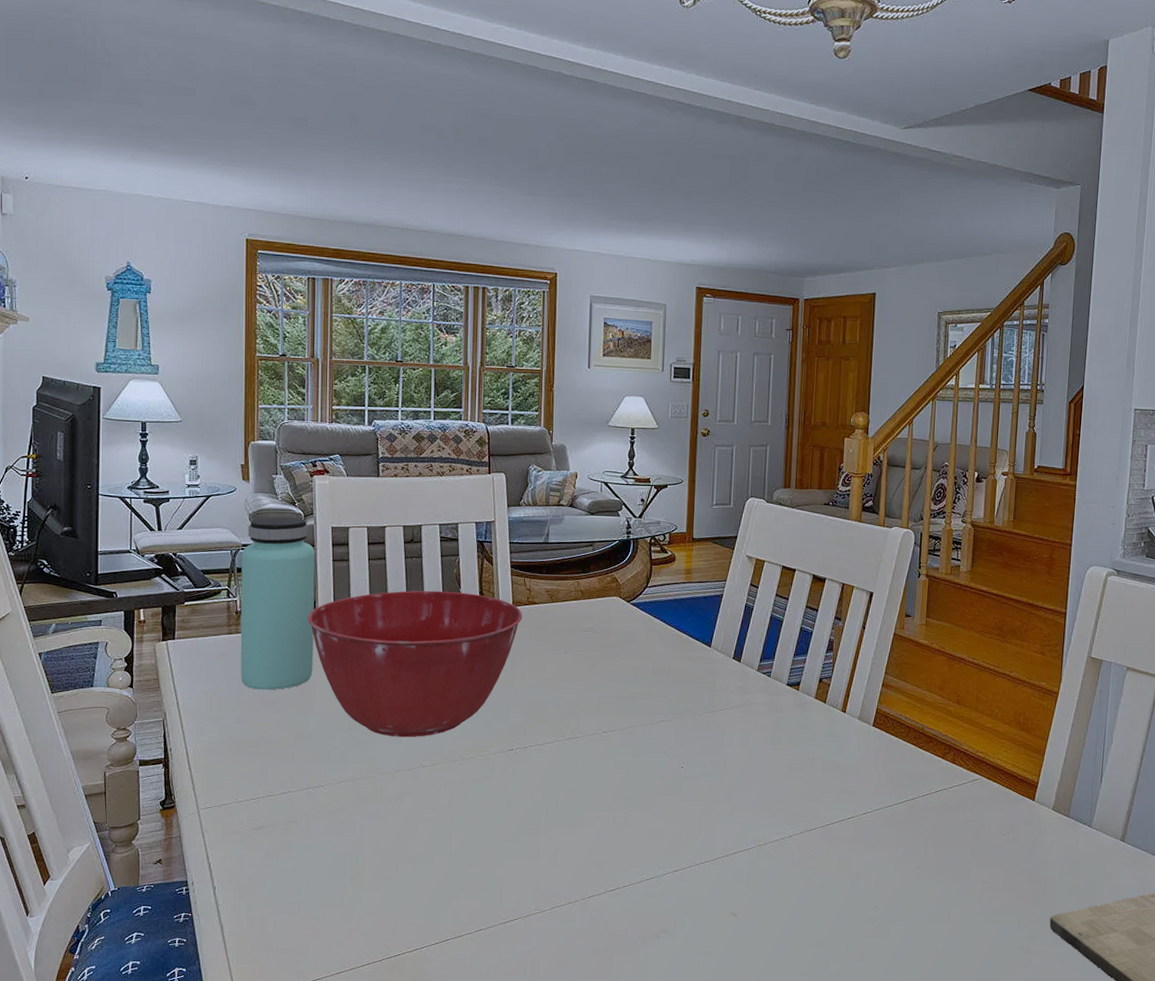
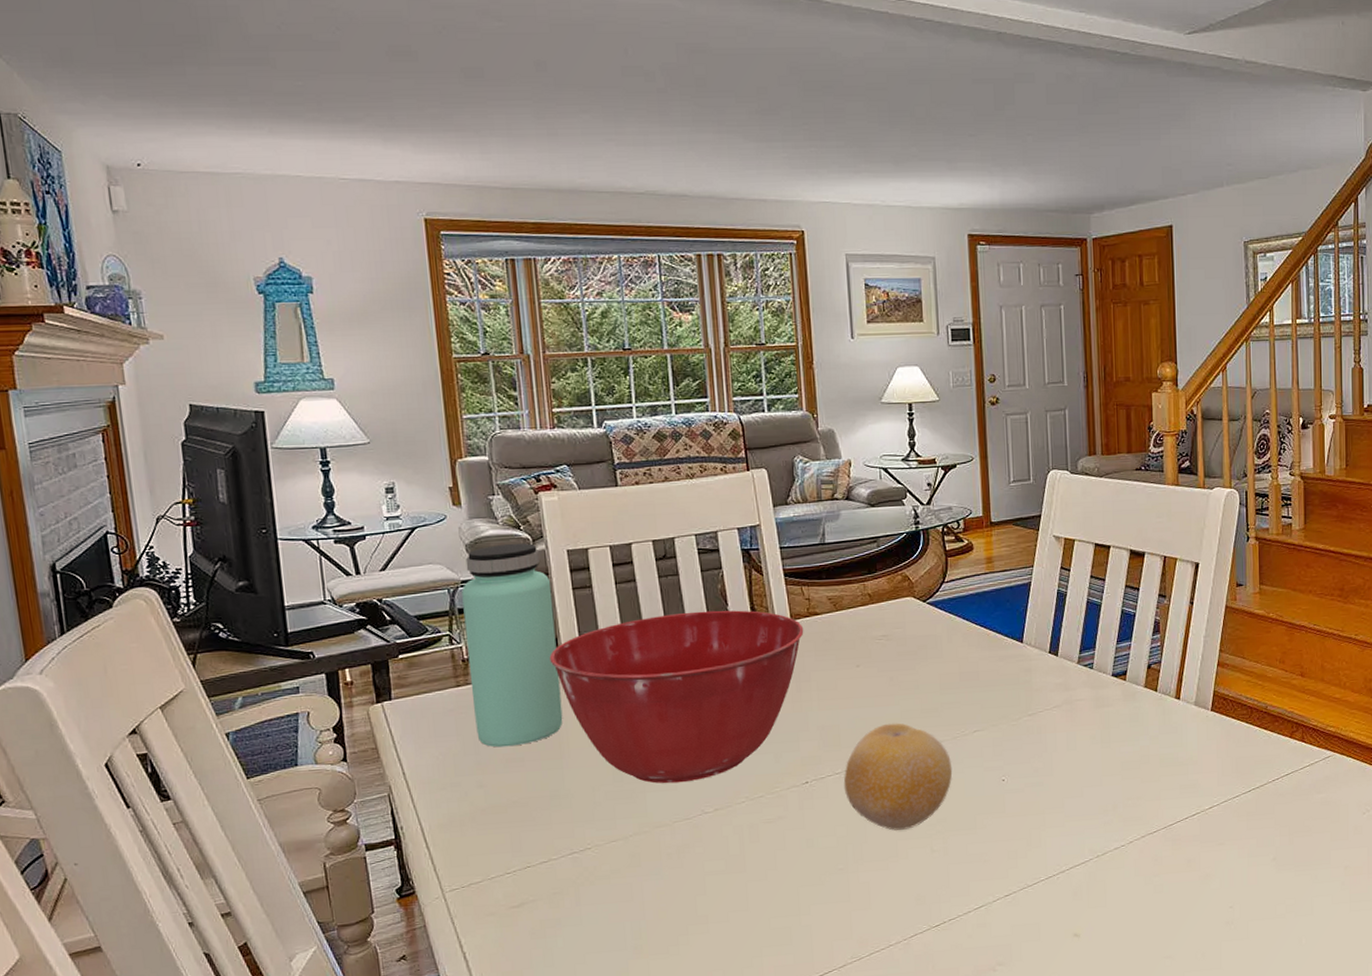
fruit: none [543,705,639,801] -> present [843,723,953,831]

